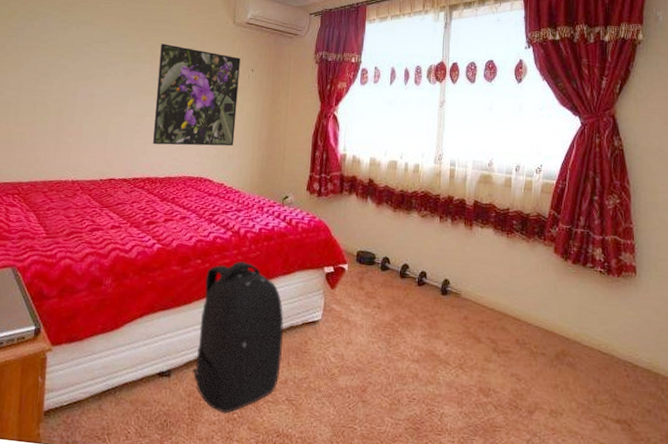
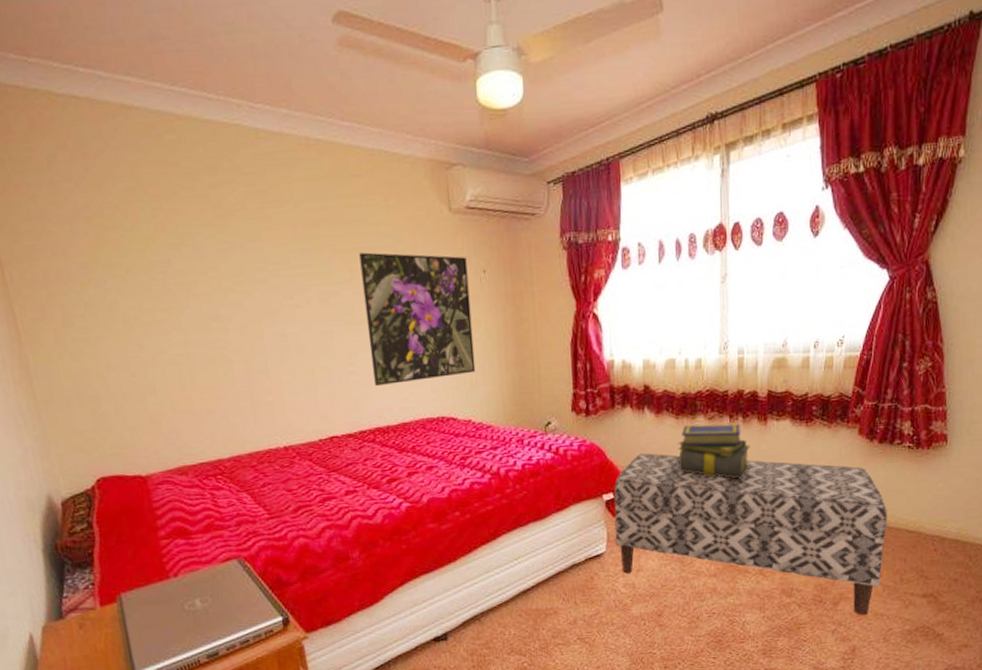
backpack: present [192,261,284,414] -> none [468,504,568,665]
bench: none [331,236,581,431] -> present [613,453,887,616]
stack of books: none [392,218,457,274] -> present [678,423,751,479]

